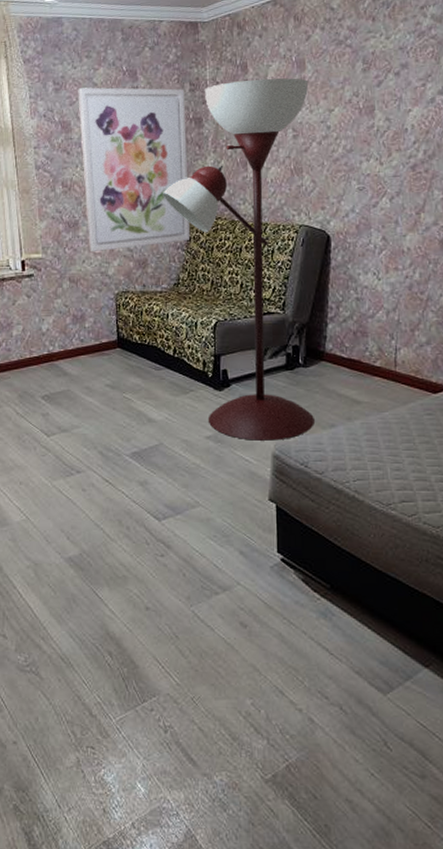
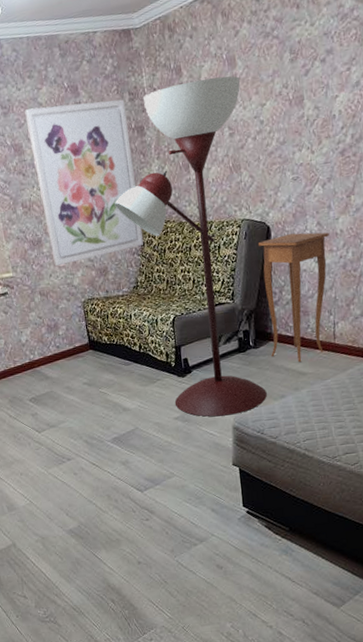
side table: none [316,246,395,389] -> present [258,232,329,363]

